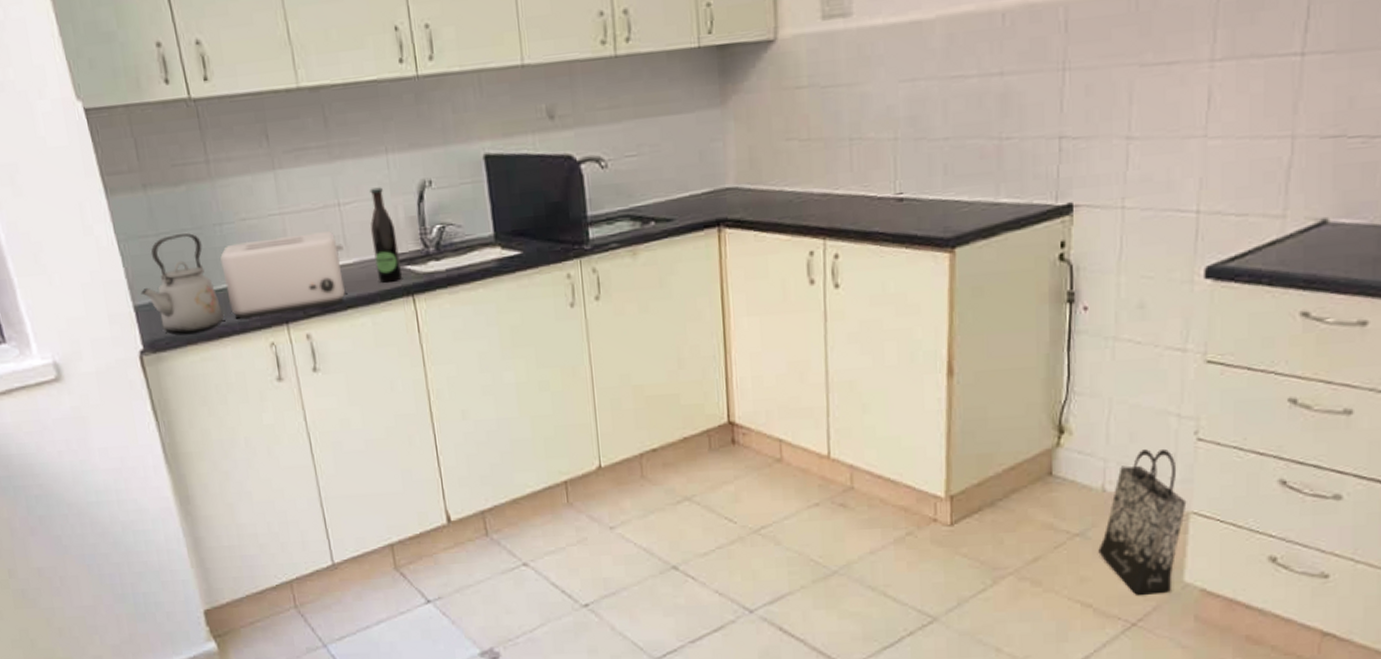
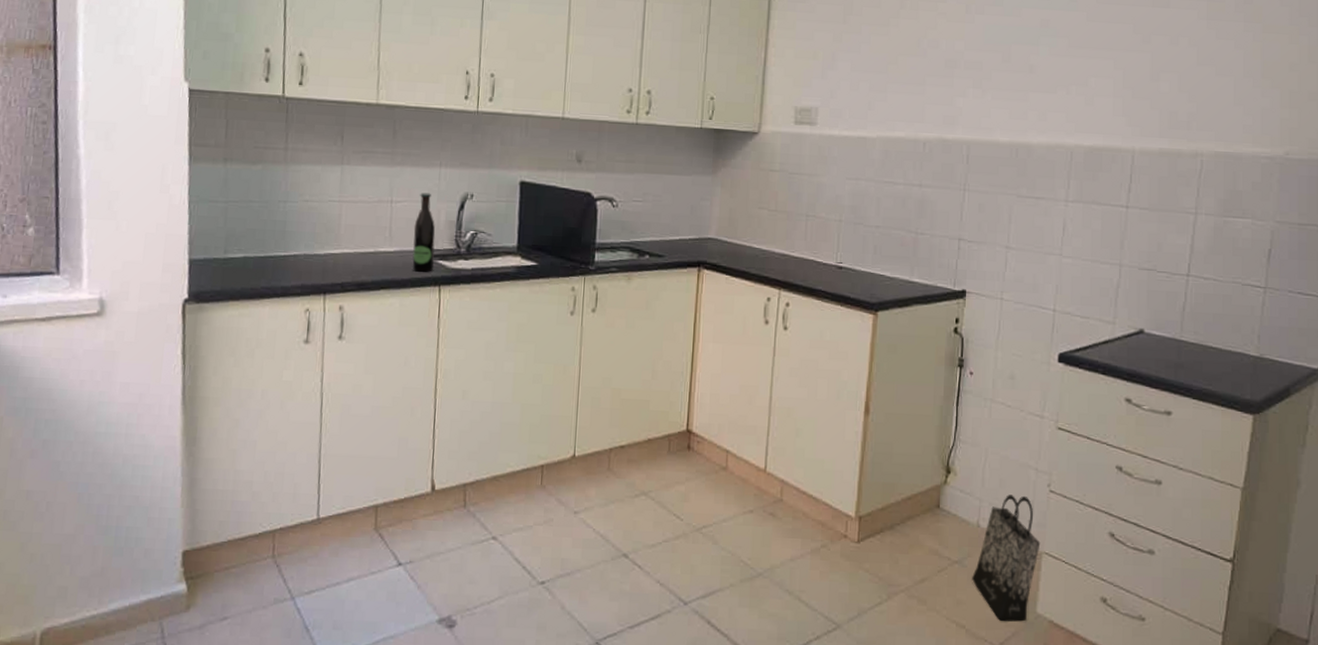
kettle: present [140,233,224,336] -> none [198,204,269,292]
toaster: present [220,231,345,322] -> none [276,219,388,287]

